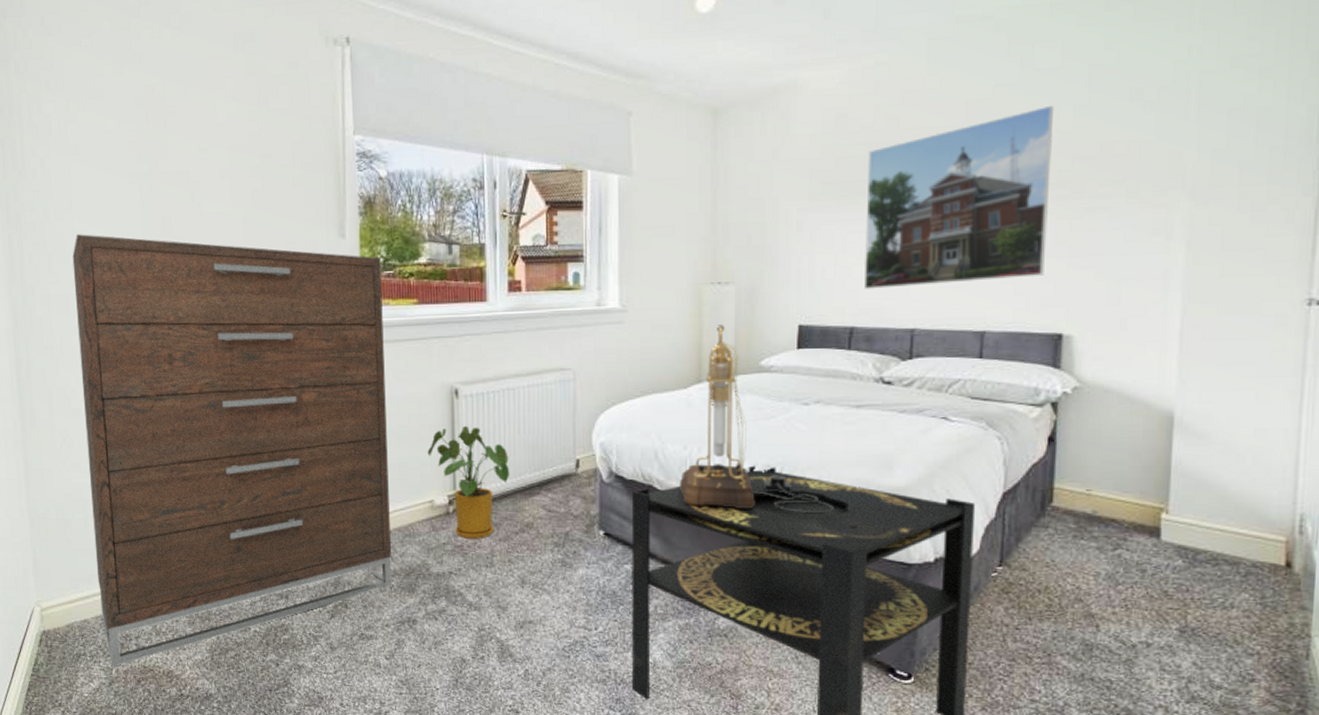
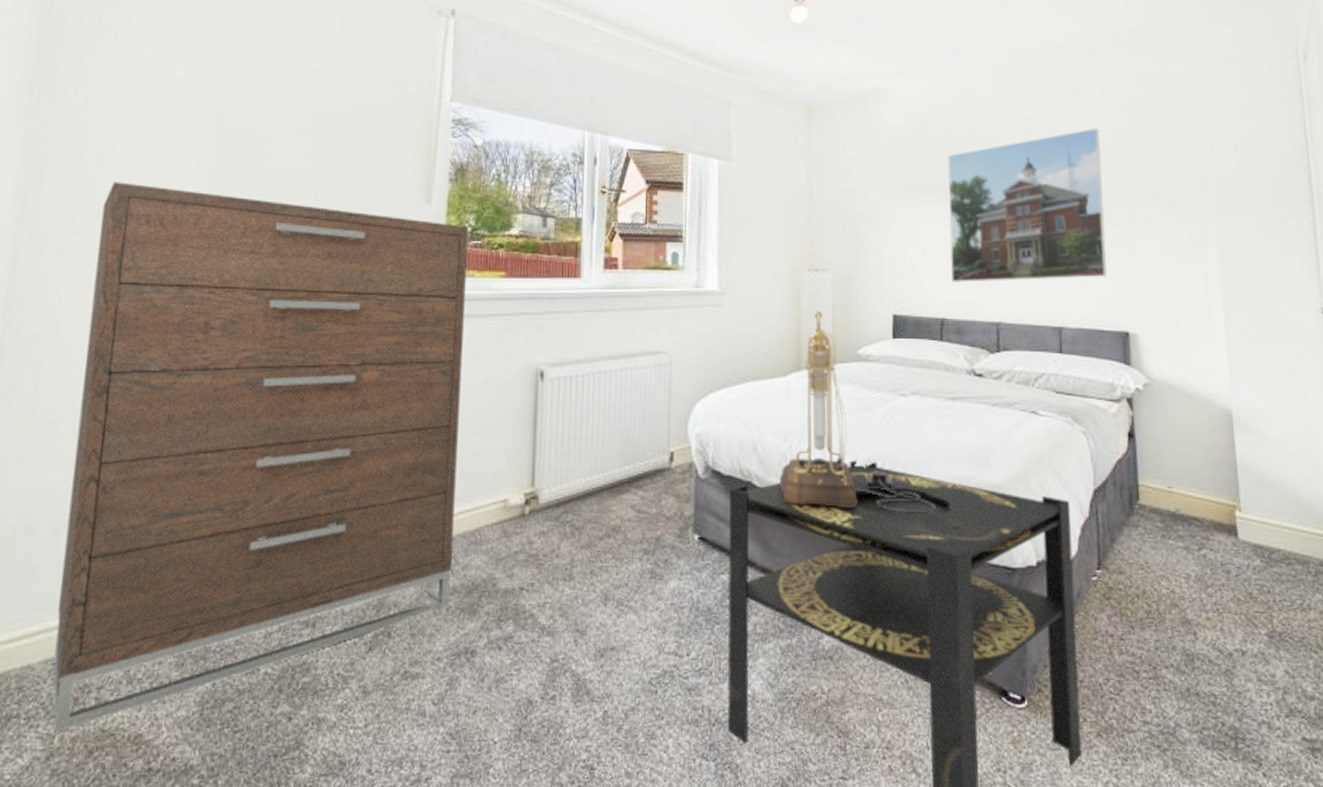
house plant: present [427,425,510,539] -> none [504,412,597,546]

